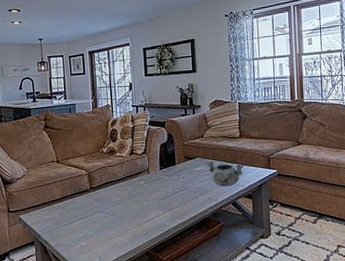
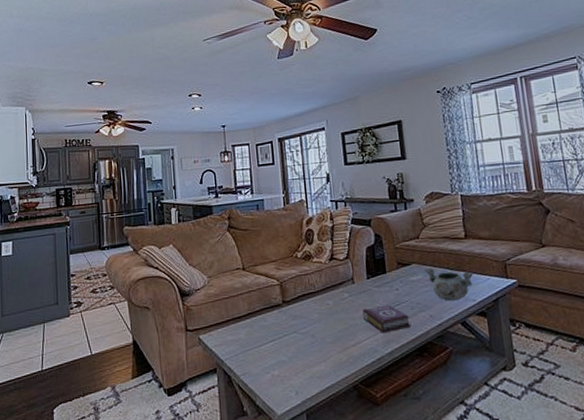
book: none [155,190,193,212] -> present [362,305,412,334]

